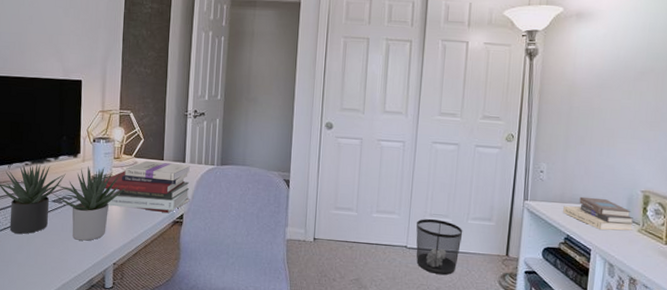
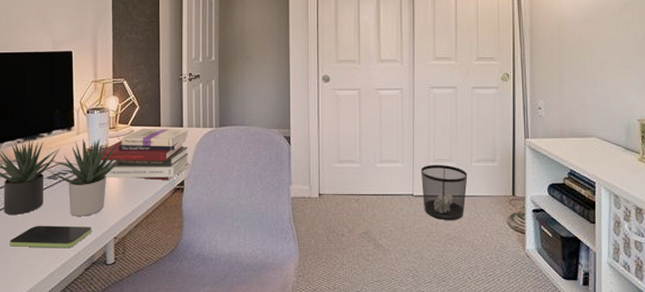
phone: none [14,245,93,270] -> present [10,225,93,248]
books: present [563,196,633,231] -> none [564,130,634,162]

